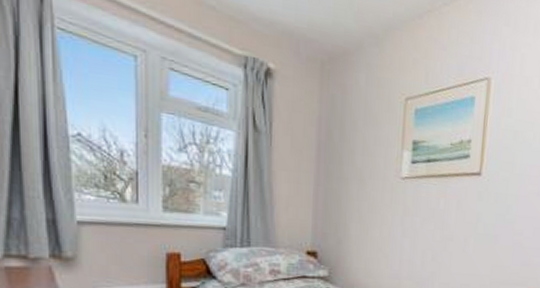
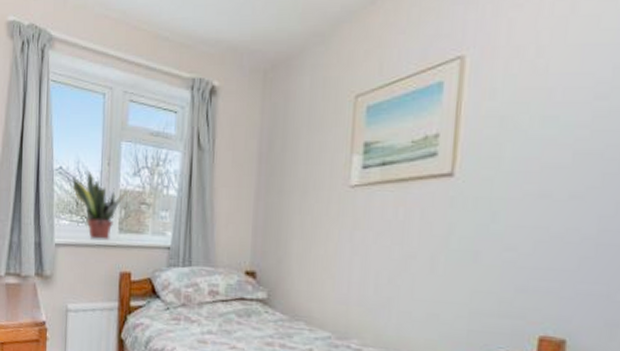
potted plant: none [95,140,172,220] -> present [71,170,128,241]

